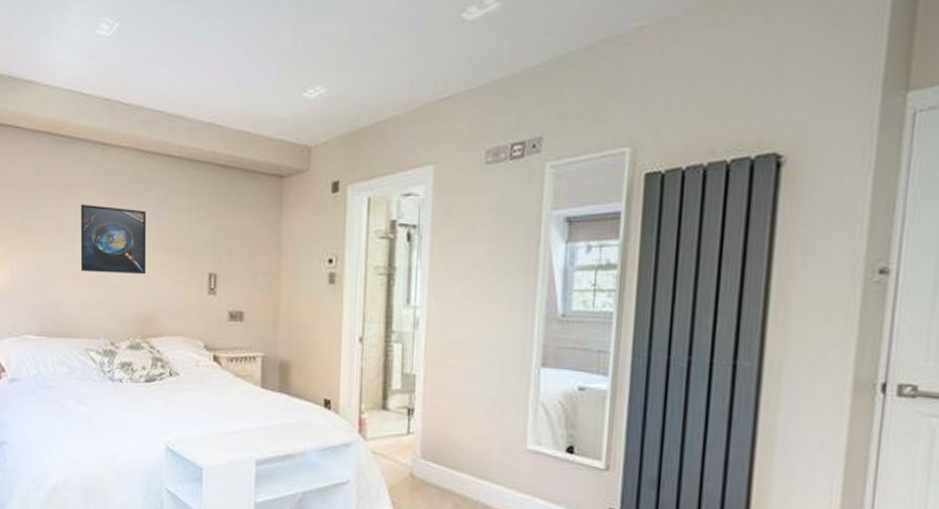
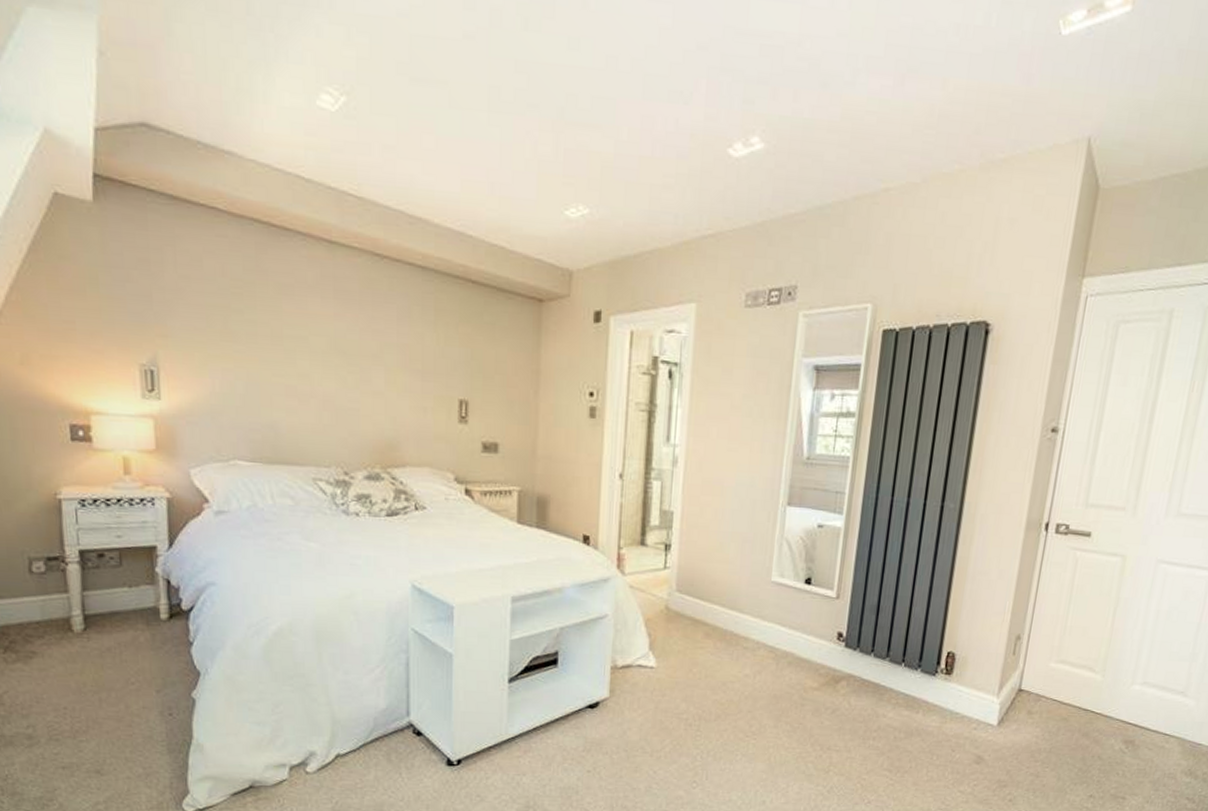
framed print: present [80,204,147,275] -> none [302,310,386,398]

